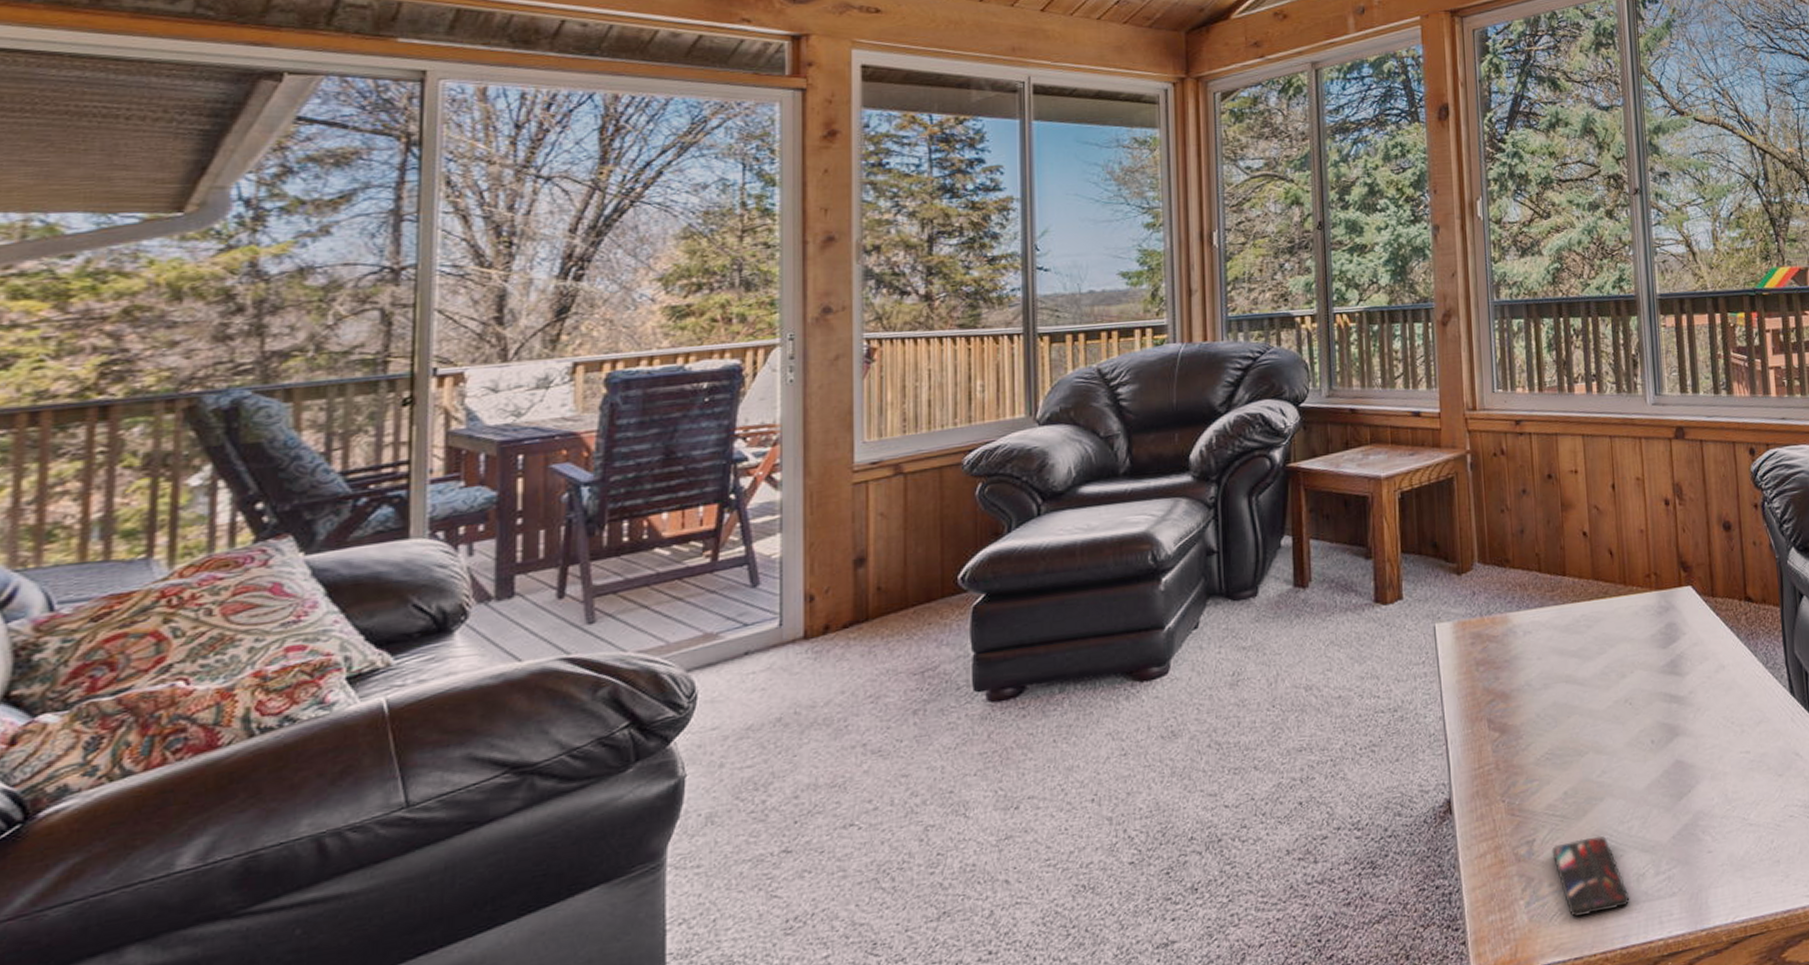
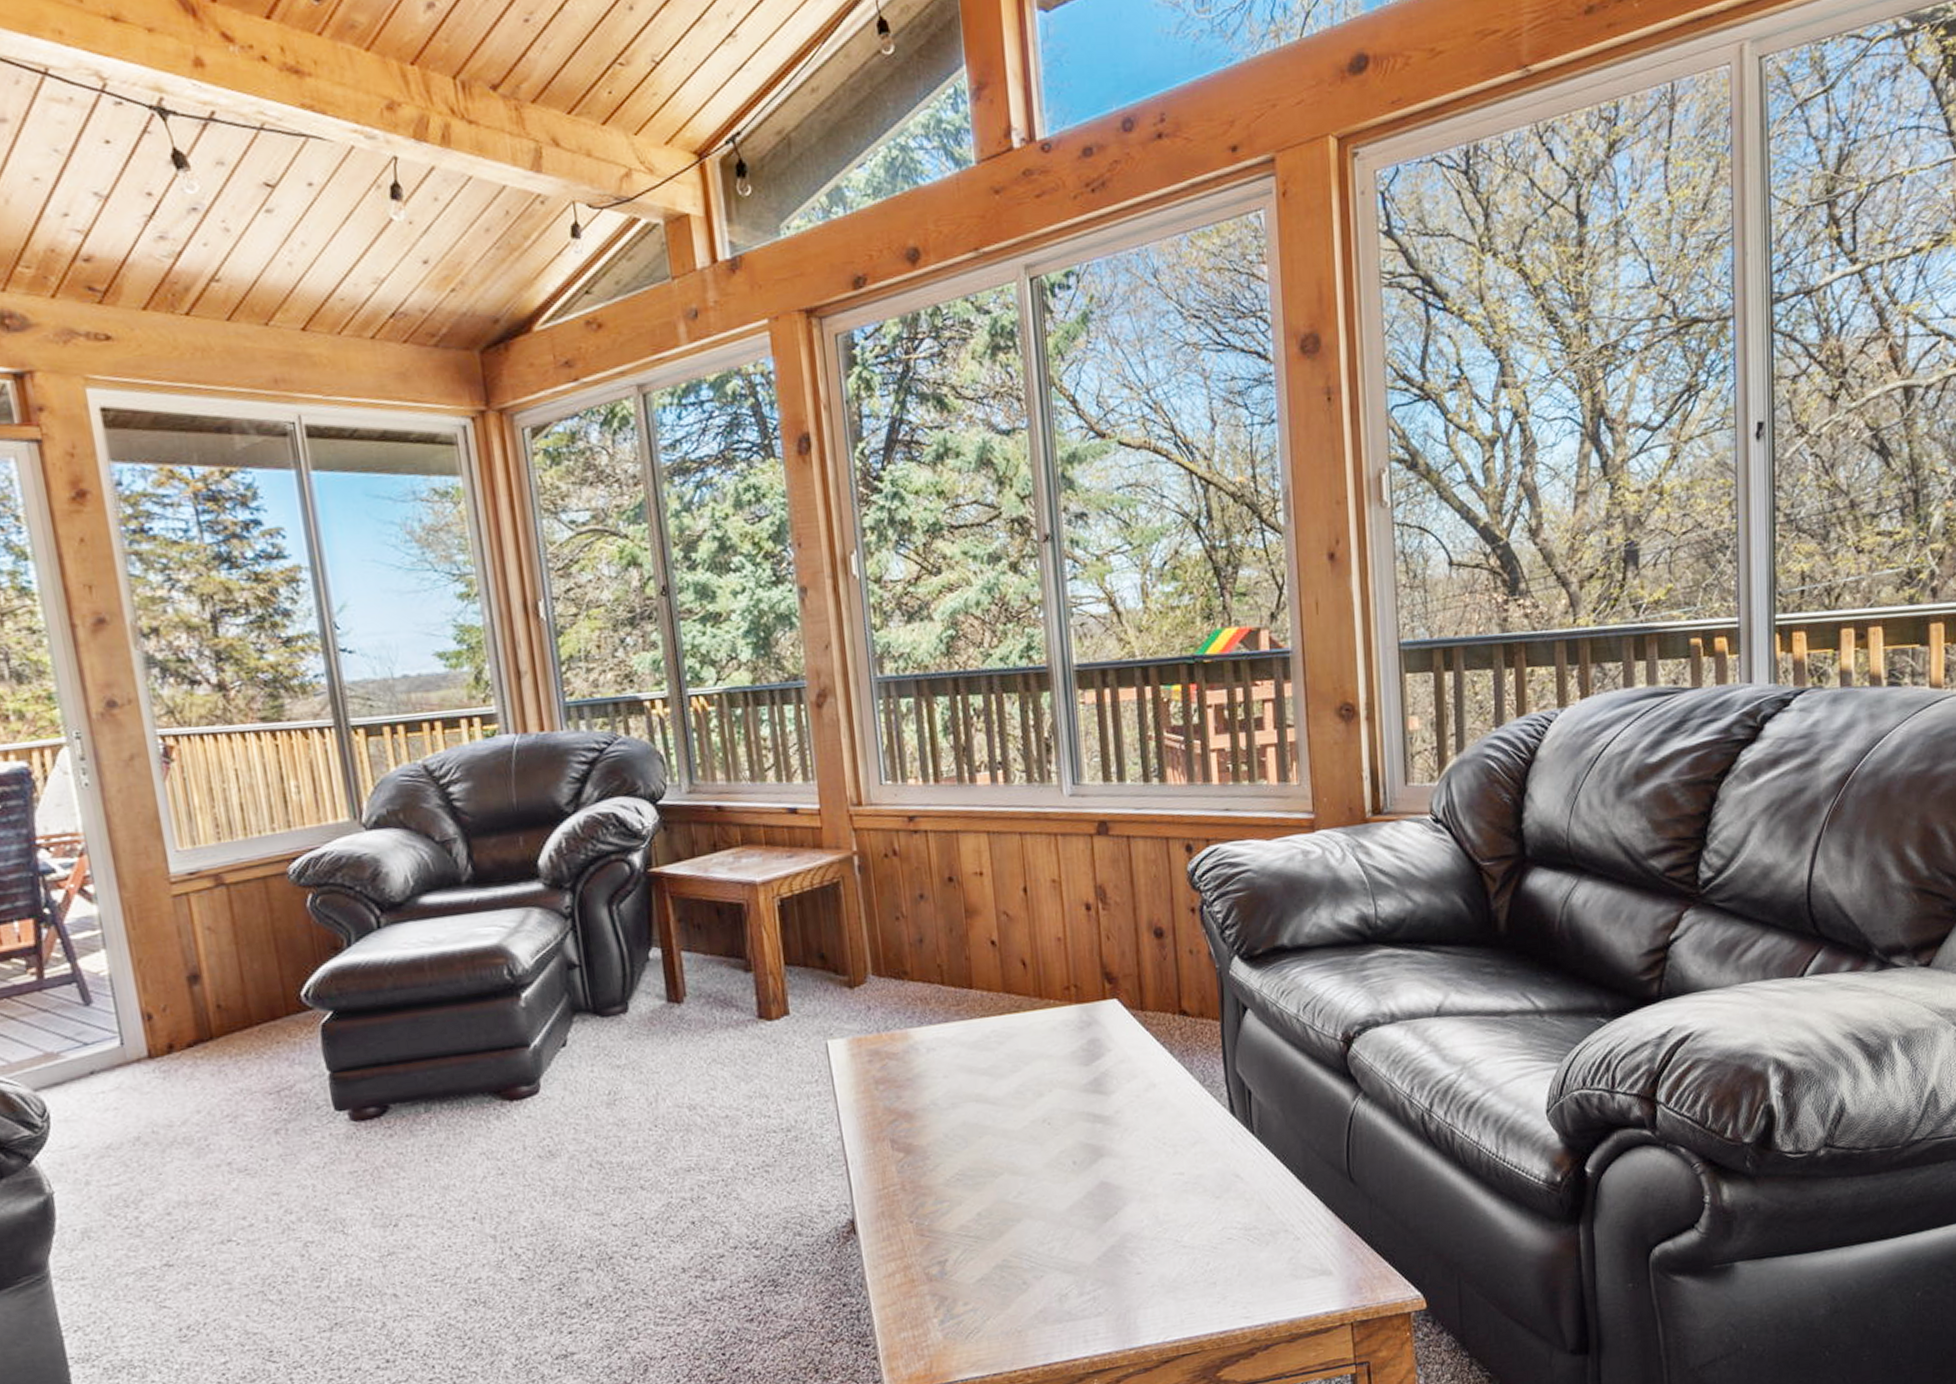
smartphone: present [1551,836,1630,918] -> none [965,1256,1052,1336]

